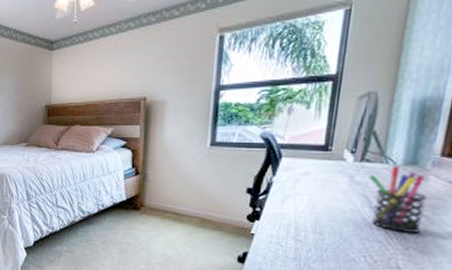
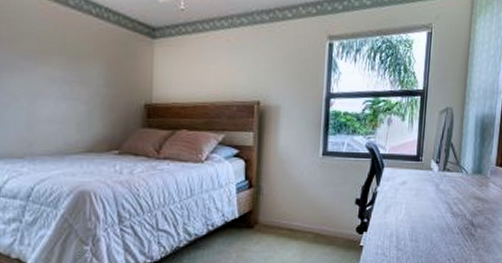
pen holder: present [368,165,427,233] -> none [449,174,488,234]

